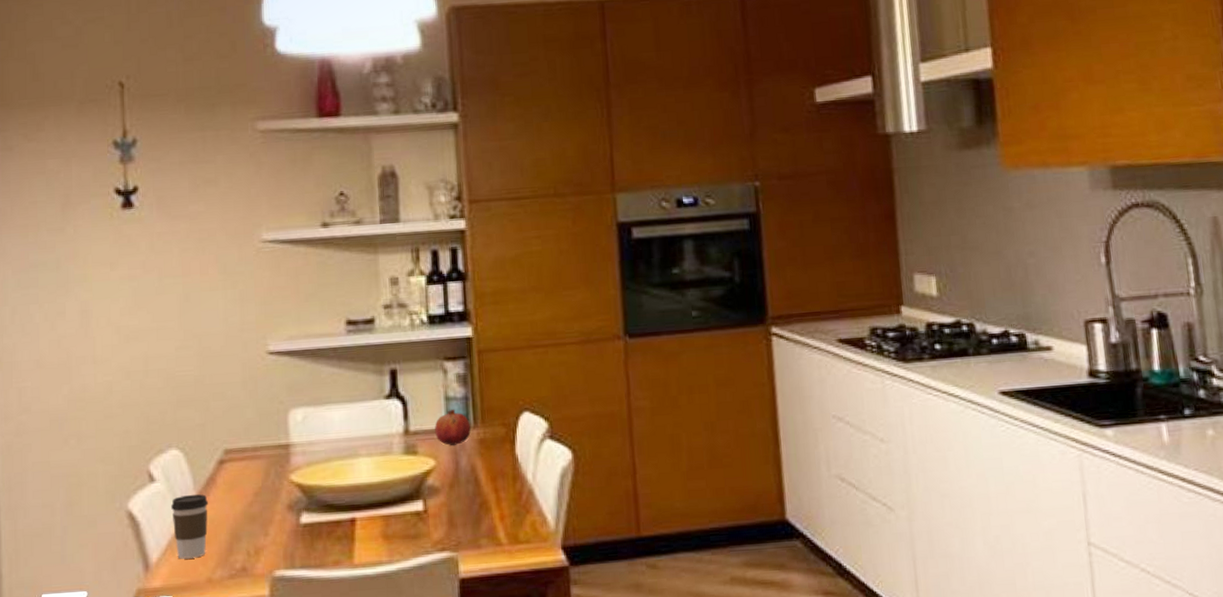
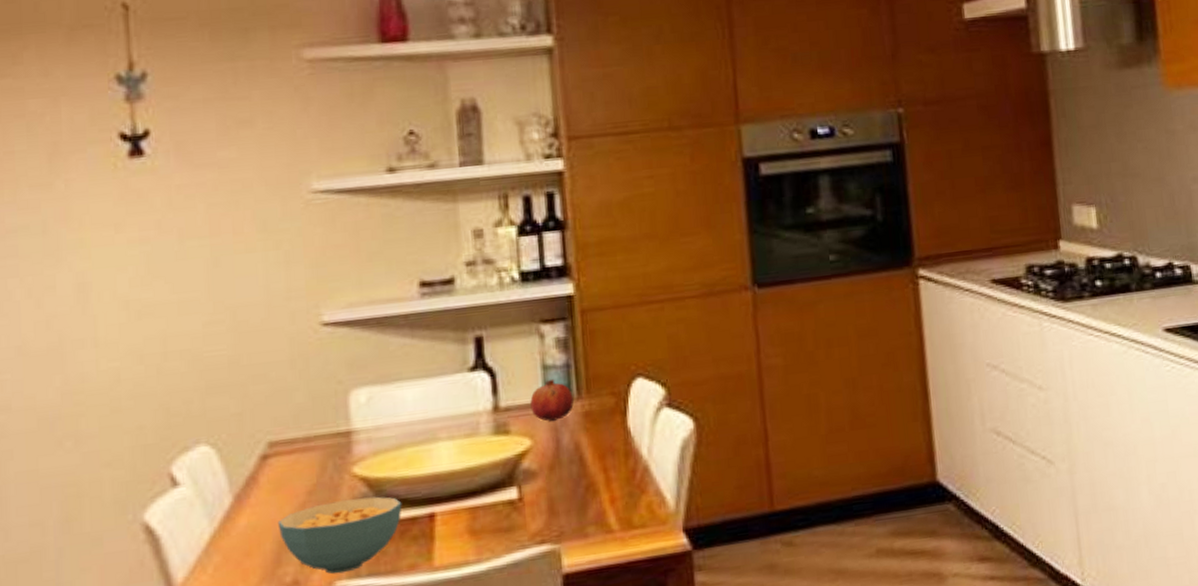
coffee cup: present [171,494,208,559] -> none [201,497,249,577]
cereal bowl: none [230,501,329,564] -> present [277,496,402,574]

